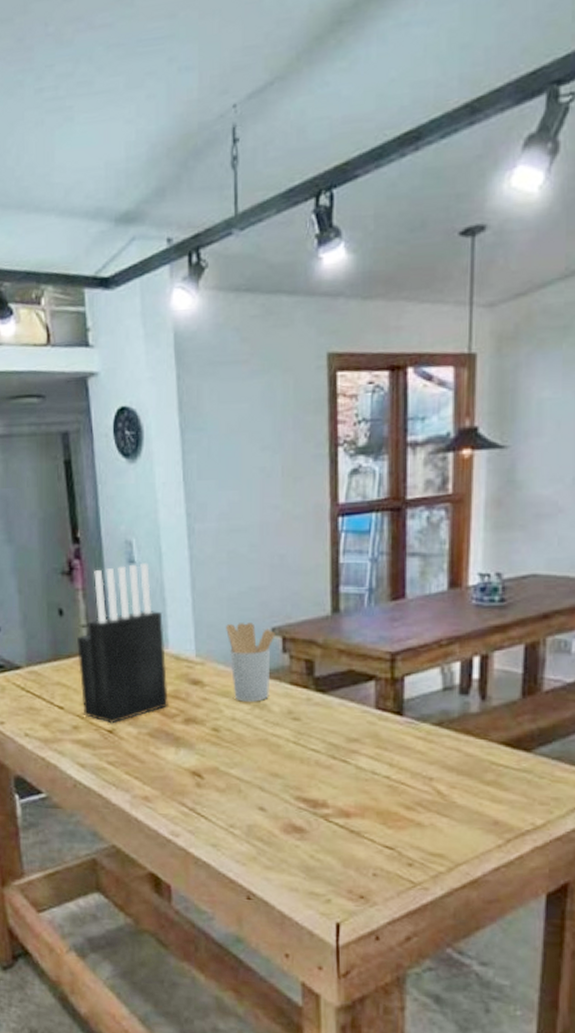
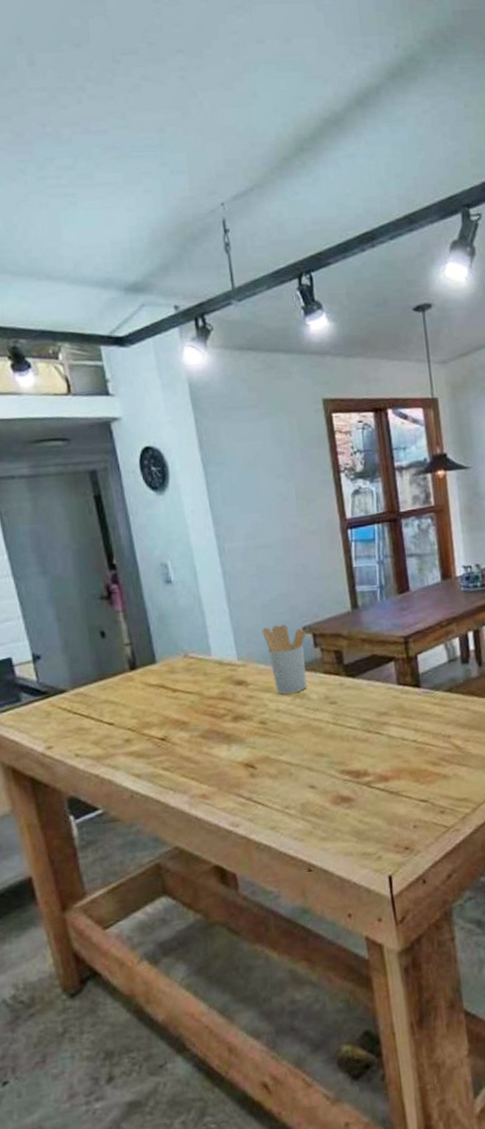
knife block: present [77,562,168,724] -> none [122,581,217,732]

